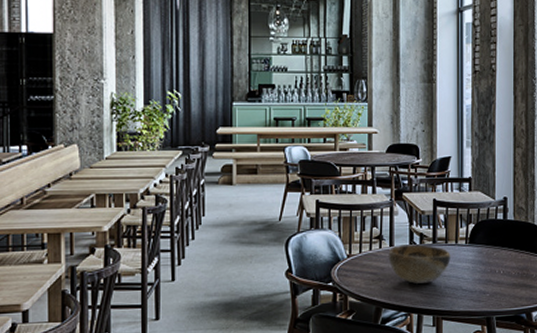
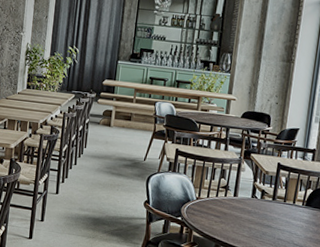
decorative bowl: present [388,244,451,284] -> none [231,197,287,233]

